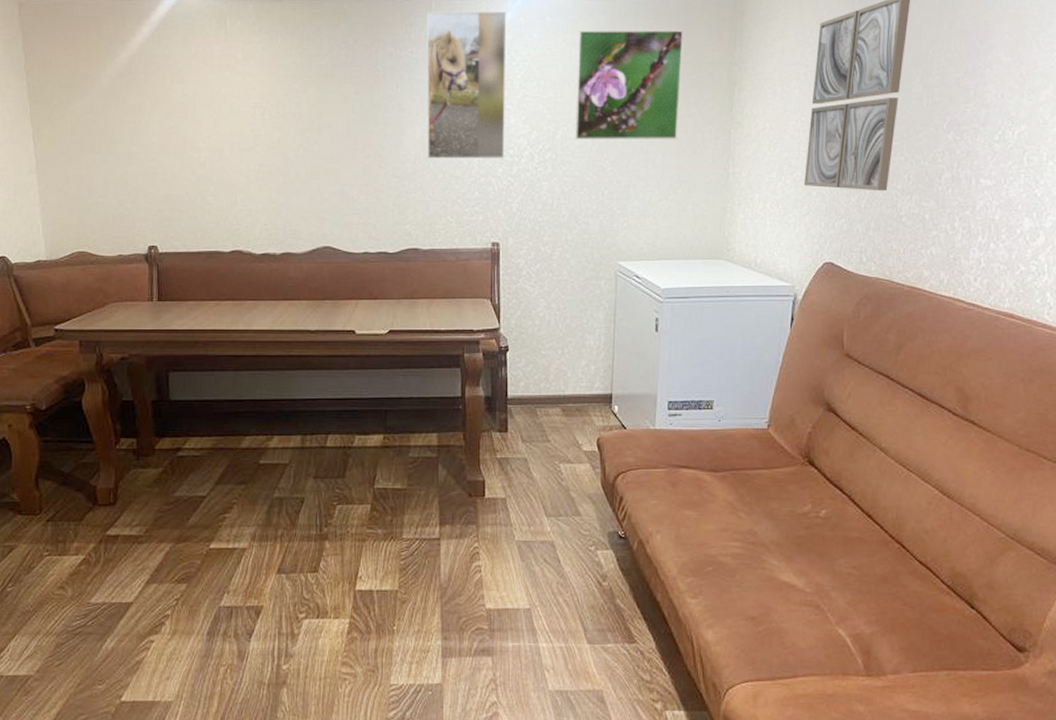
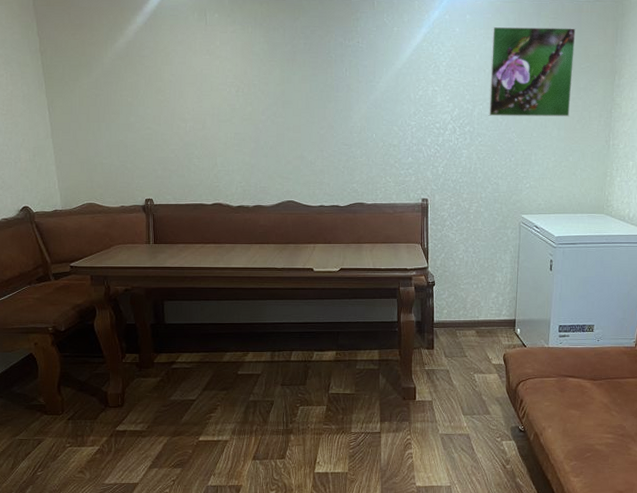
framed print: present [426,11,507,159] -> none [370,8,435,131]

